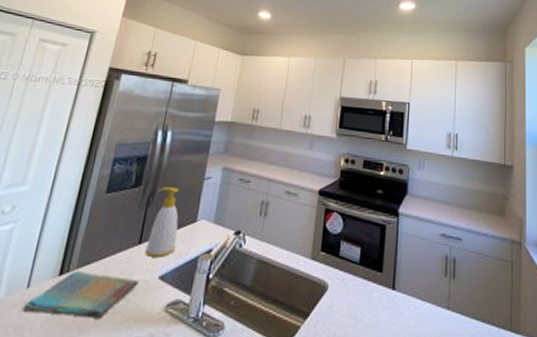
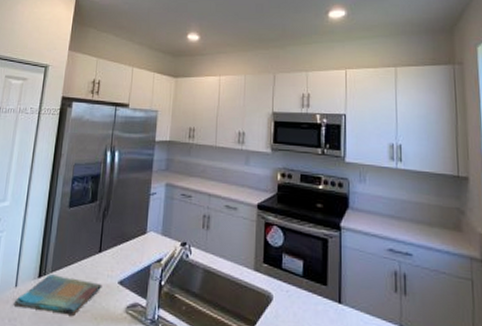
soap bottle: present [144,187,179,257] -> none [104,202,131,265]

